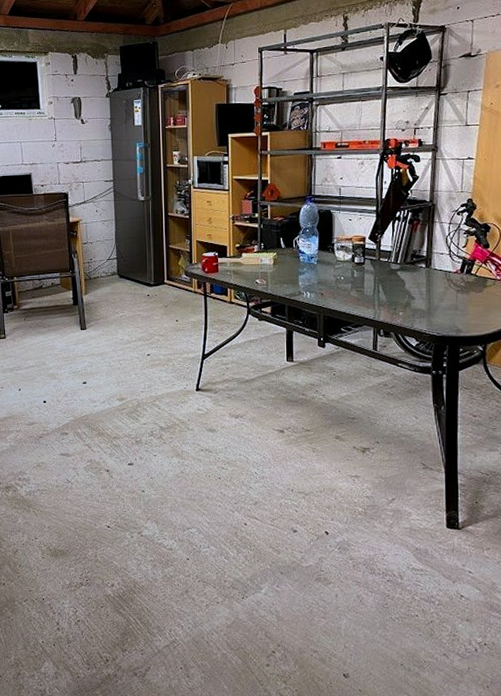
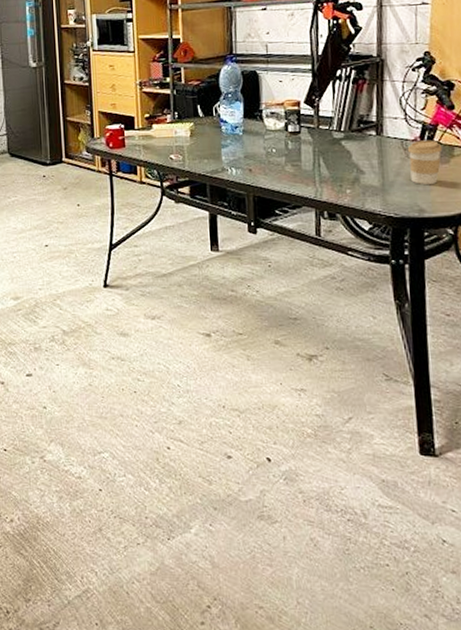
coffee cup: none [450,272,478,309] -> present [407,140,443,184]

